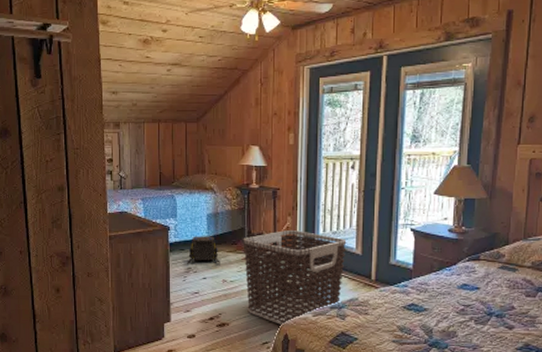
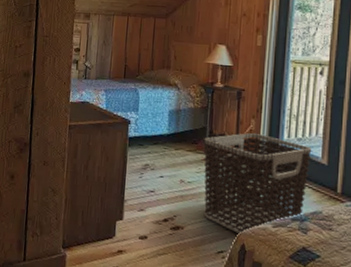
shoulder bag: present [187,236,220,265] -> none [145,132,179,164]

